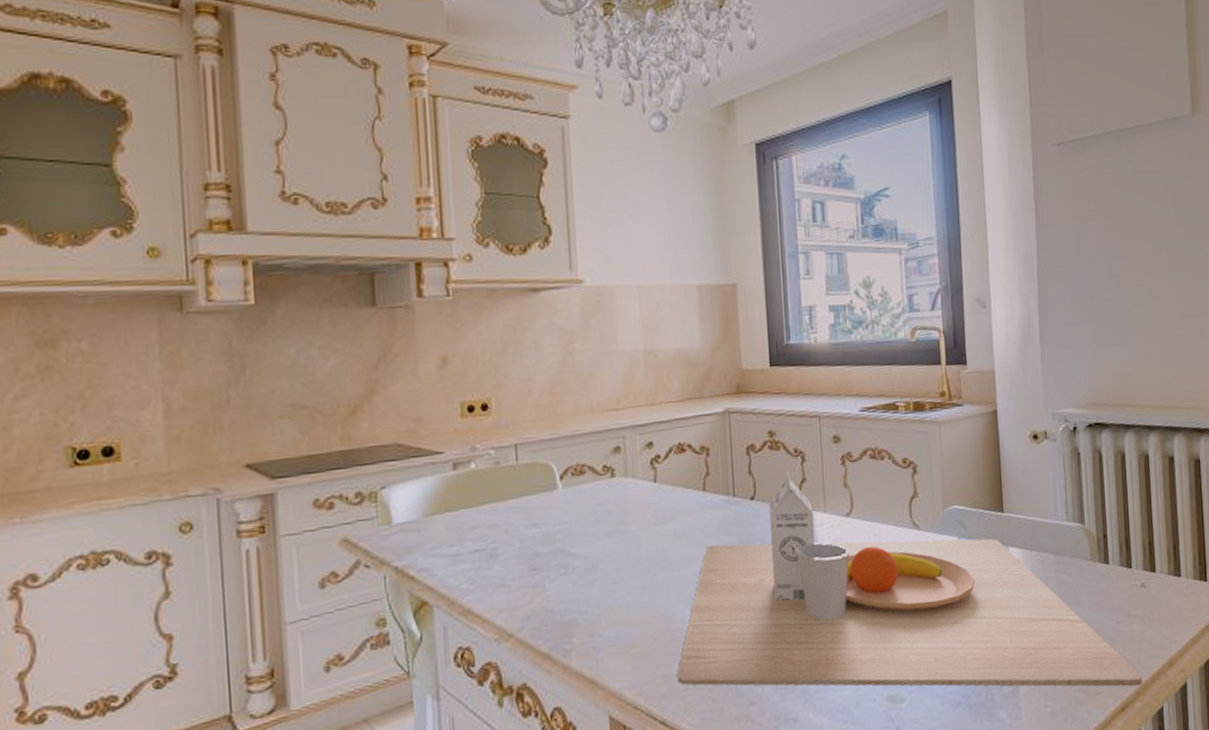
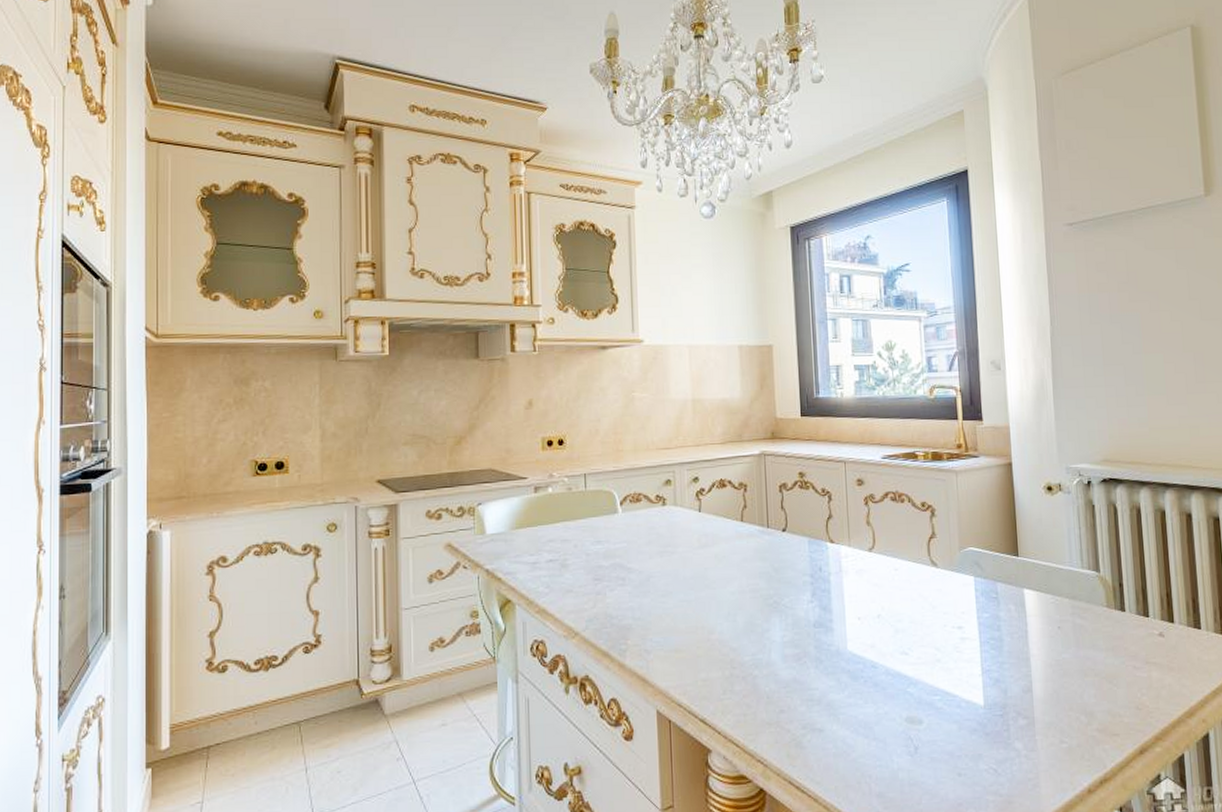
cutting board: present [677,471,1142,687] -> none [716,508,1161,732]

